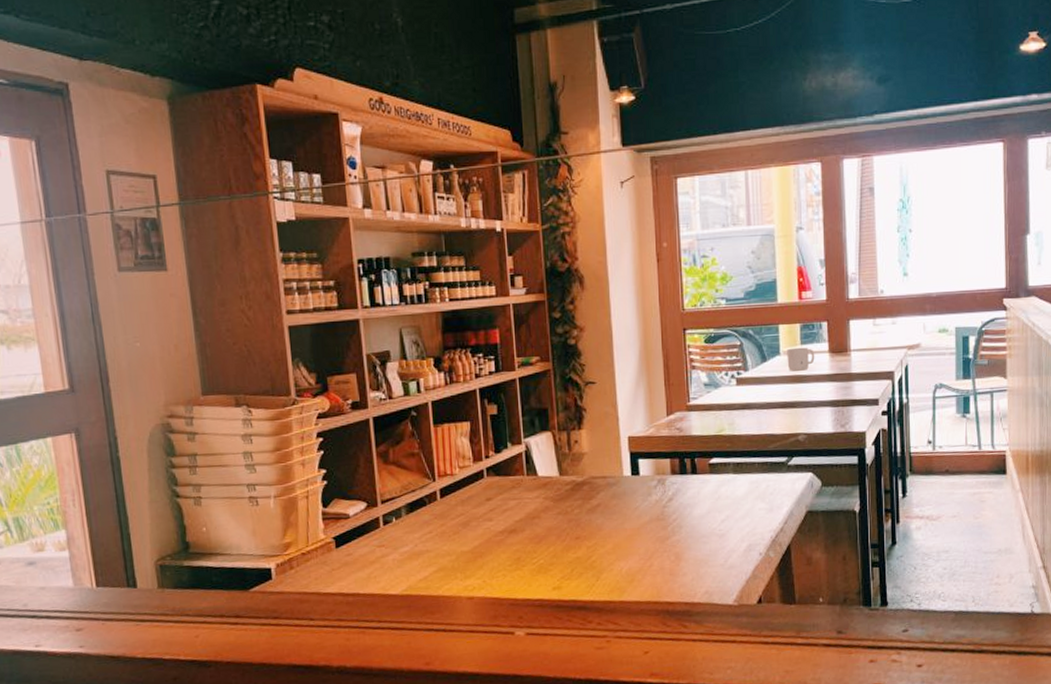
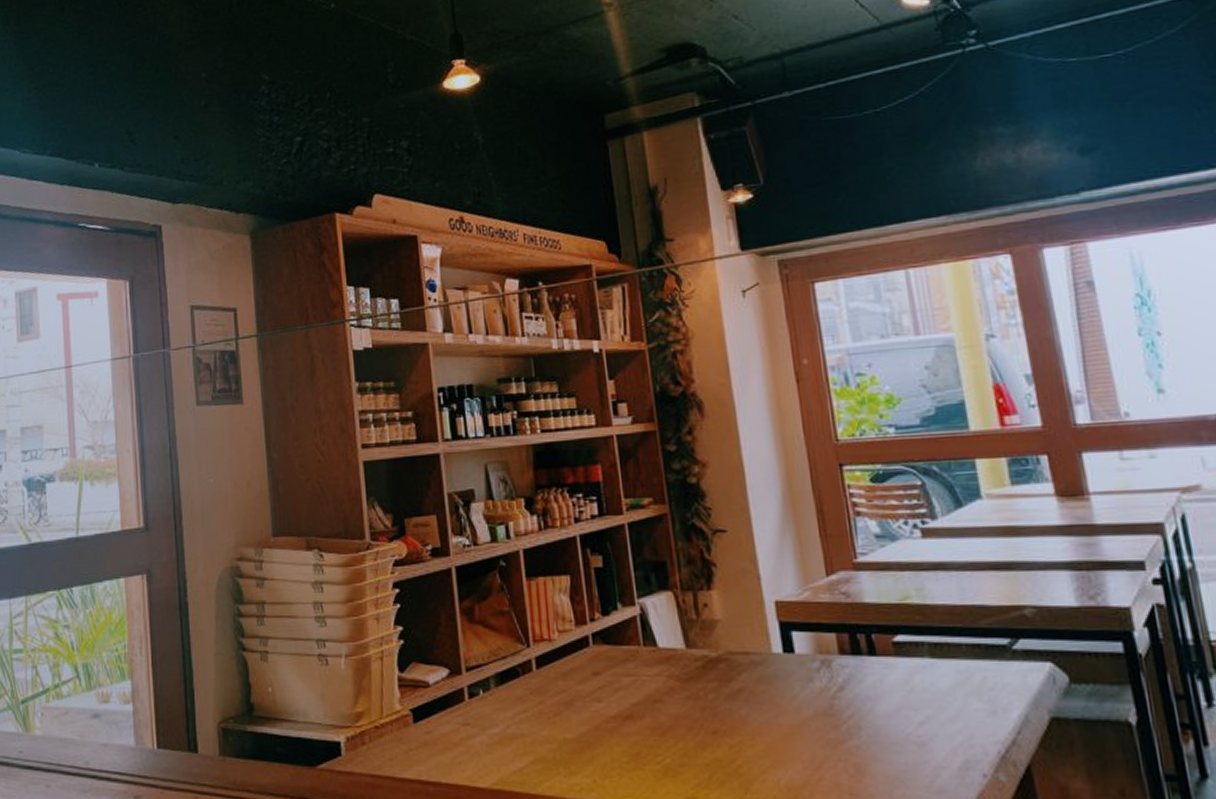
mug: present [787,347,815,371] -> none [991,488,1035,521]

